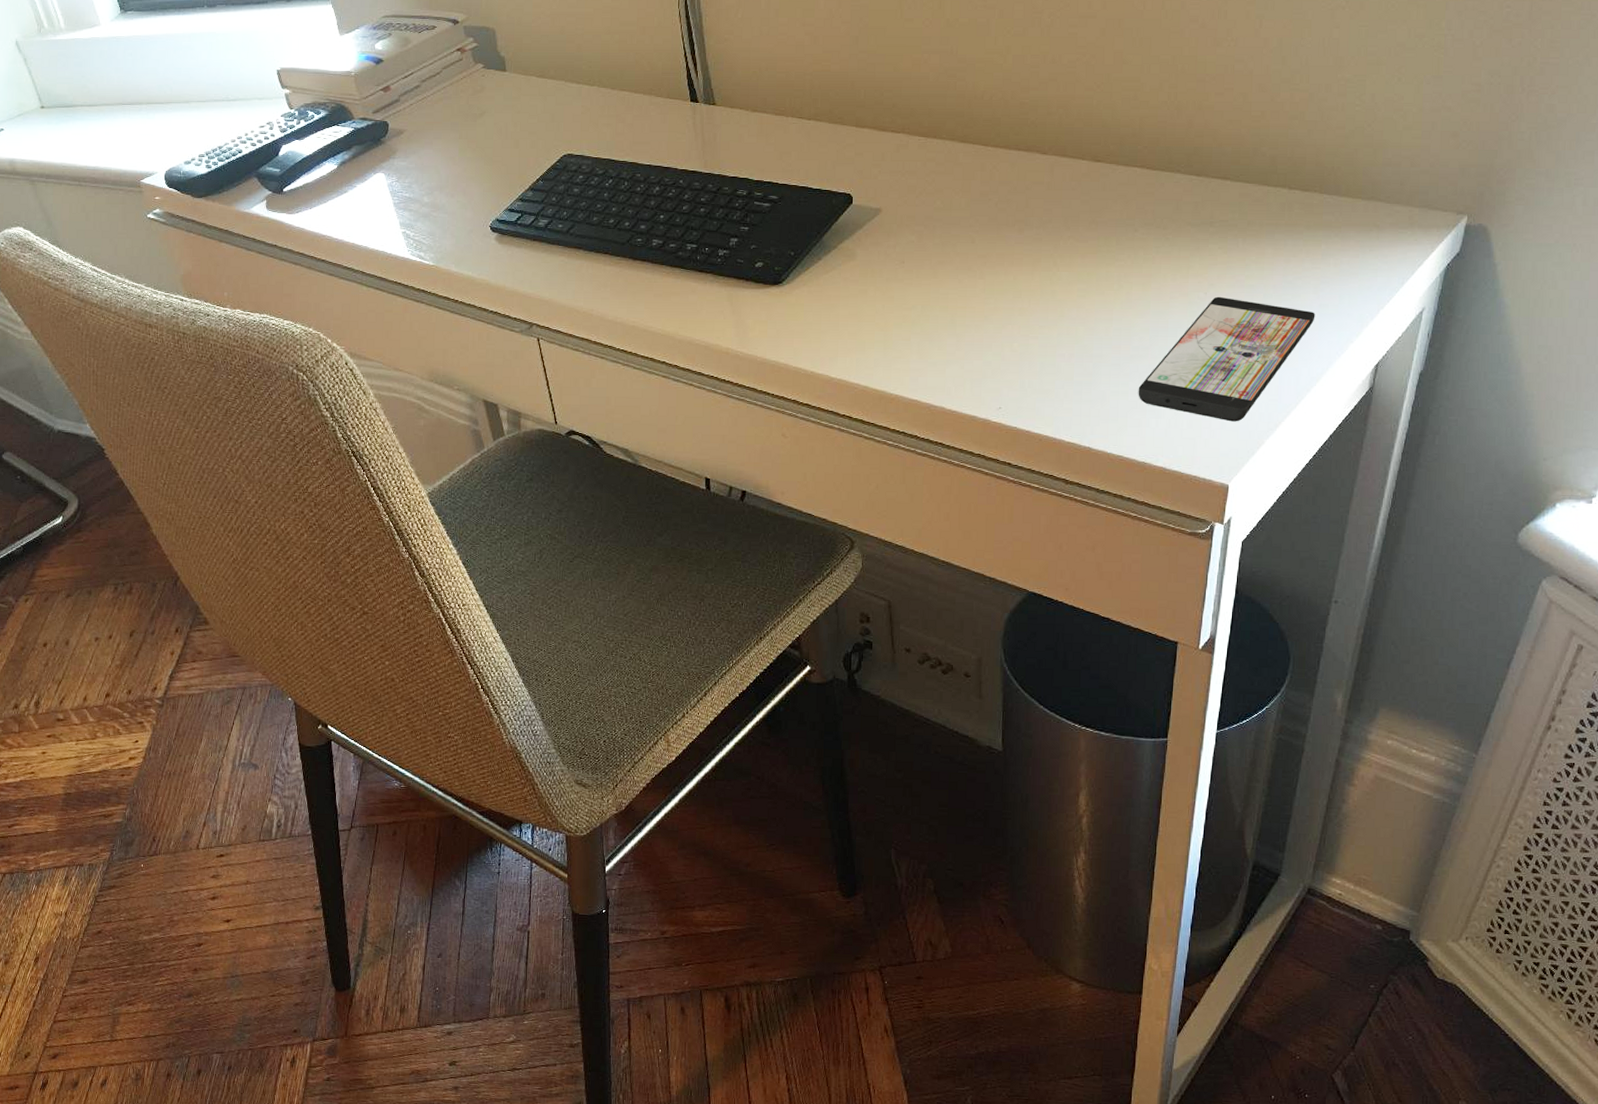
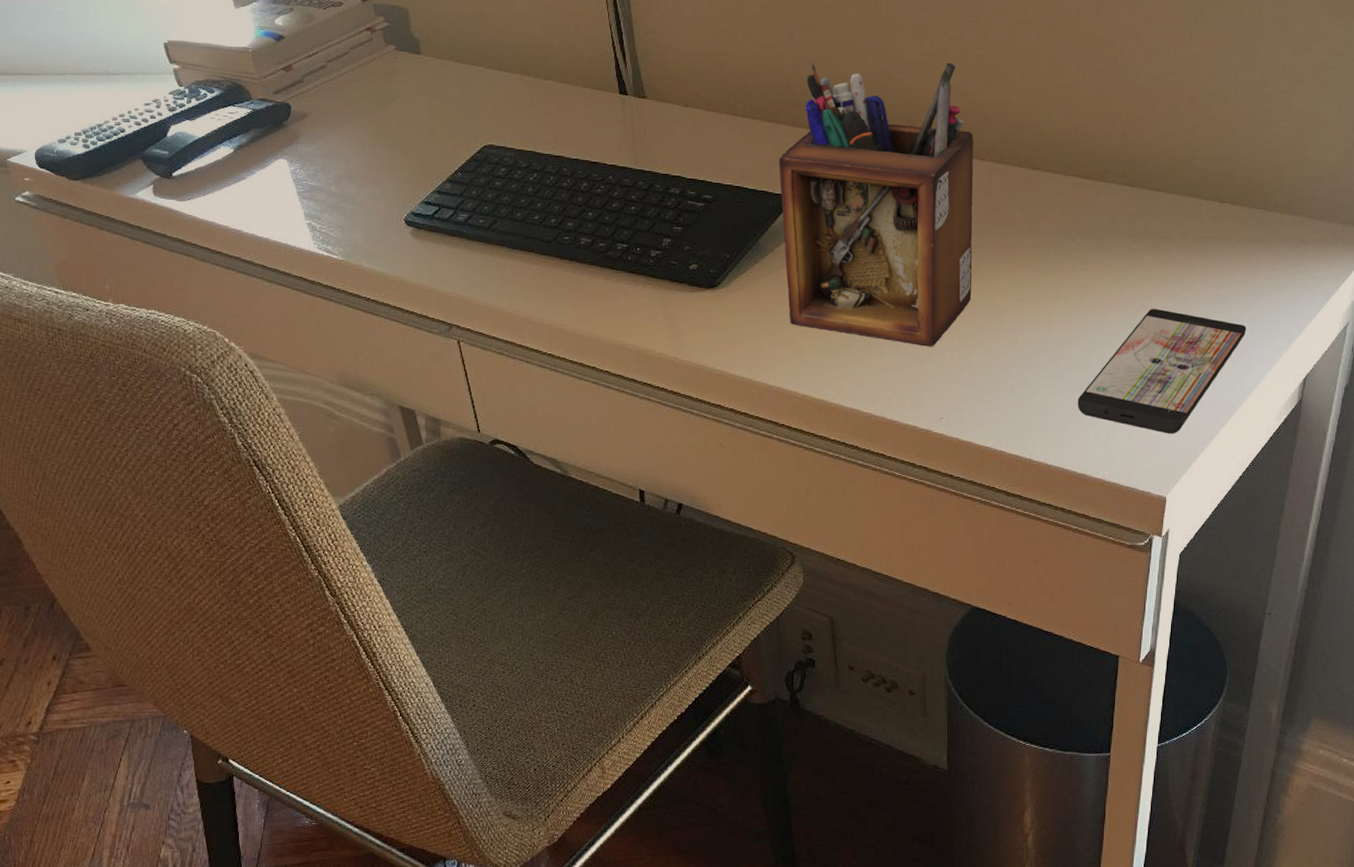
desk organizer: none [843,59,1036,338] -> present [779,62,974,347]

